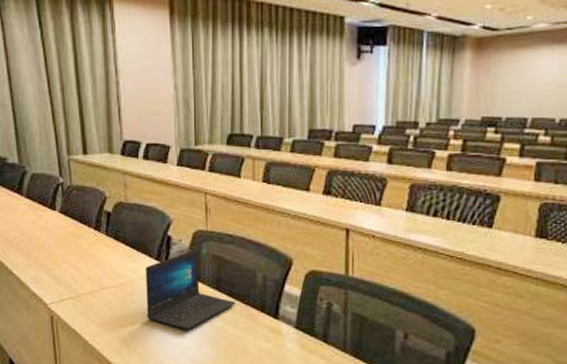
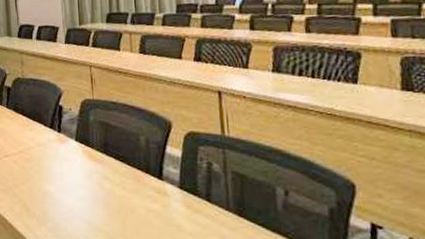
laptop: present [145,249,236,330] -> none [40,117,122,192]

